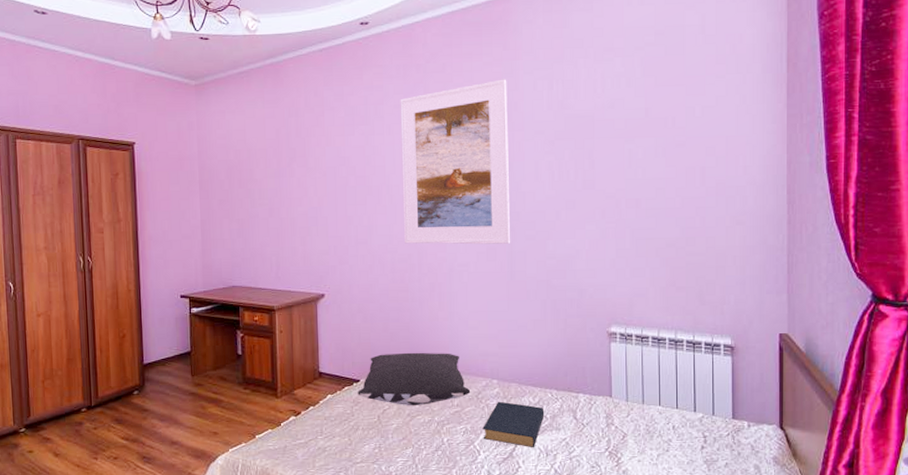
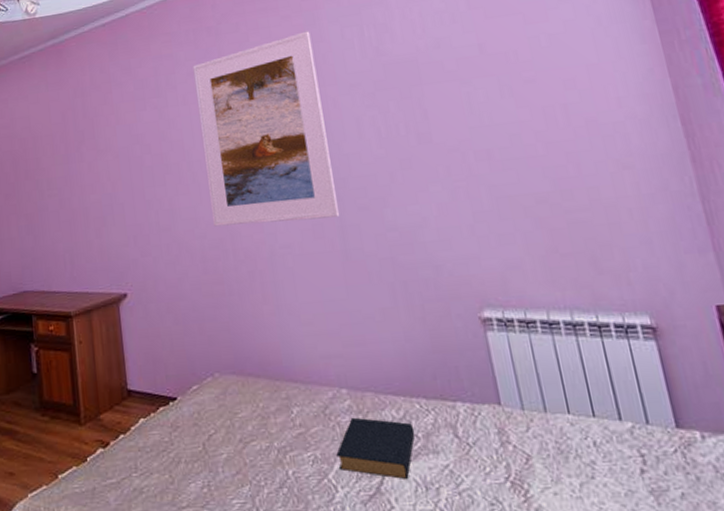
pillow: present [358,352,471,406] -> none [175,357,315,429]

